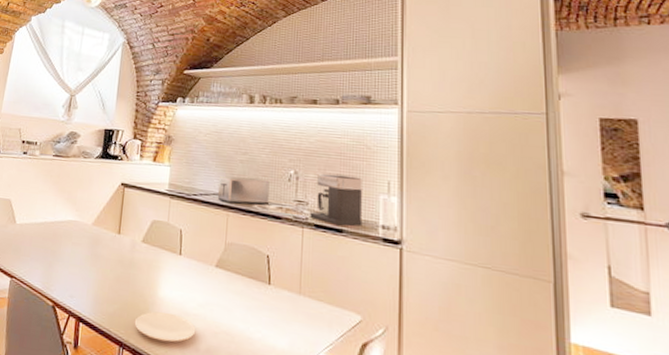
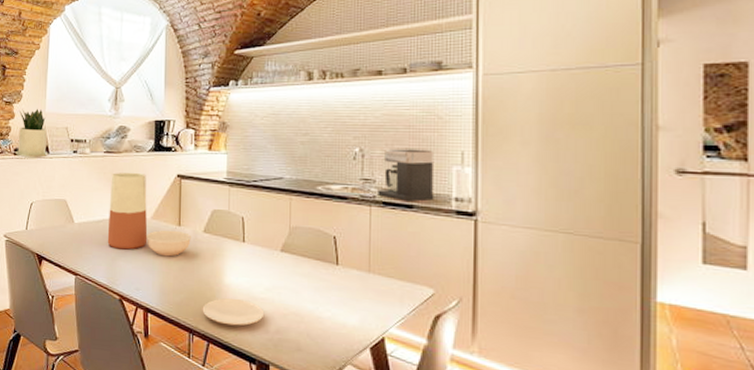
vase: none [46,176,91,255] -> present [107,173,148,250]
bowl: none [85,237,130,265] -> present [146,230,191,257]
toaster: present [217,176,270,205] -> none [278,158,333,188]

